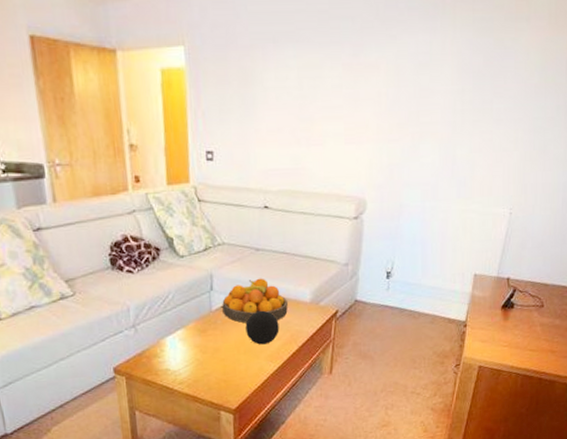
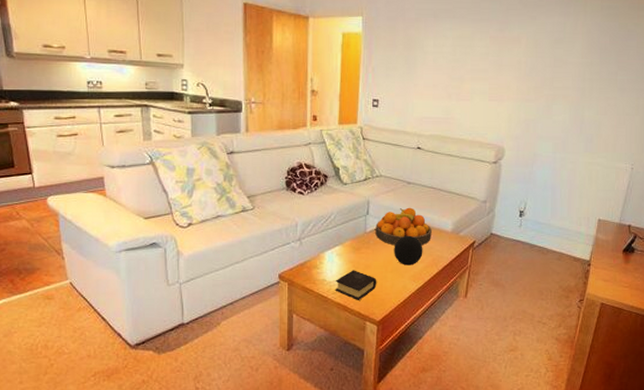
book: none [181,355,229,389] -> present [335,270,377,300]

